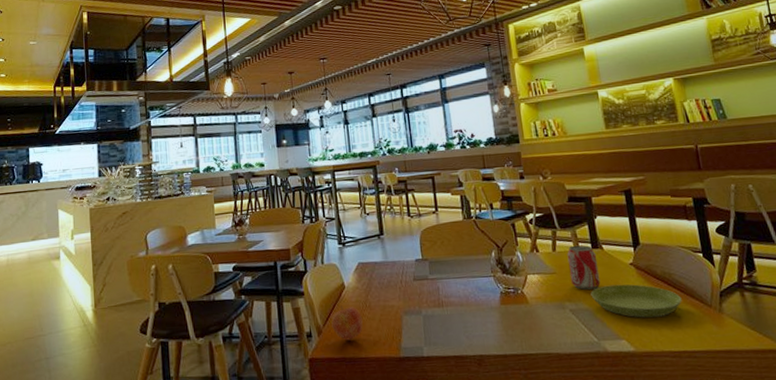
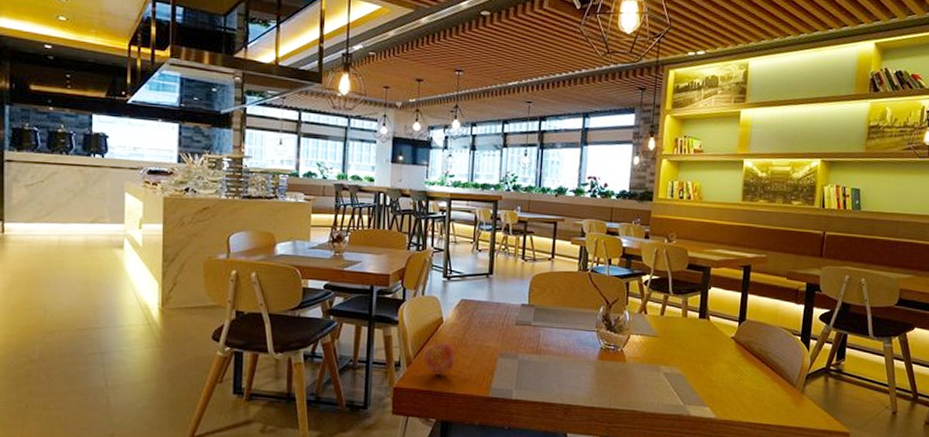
beverage can: present [567,245,601,290] -> none [671,312,702,357]
saucer: present [590,284,682,318] -> none [687,354,771,390]

